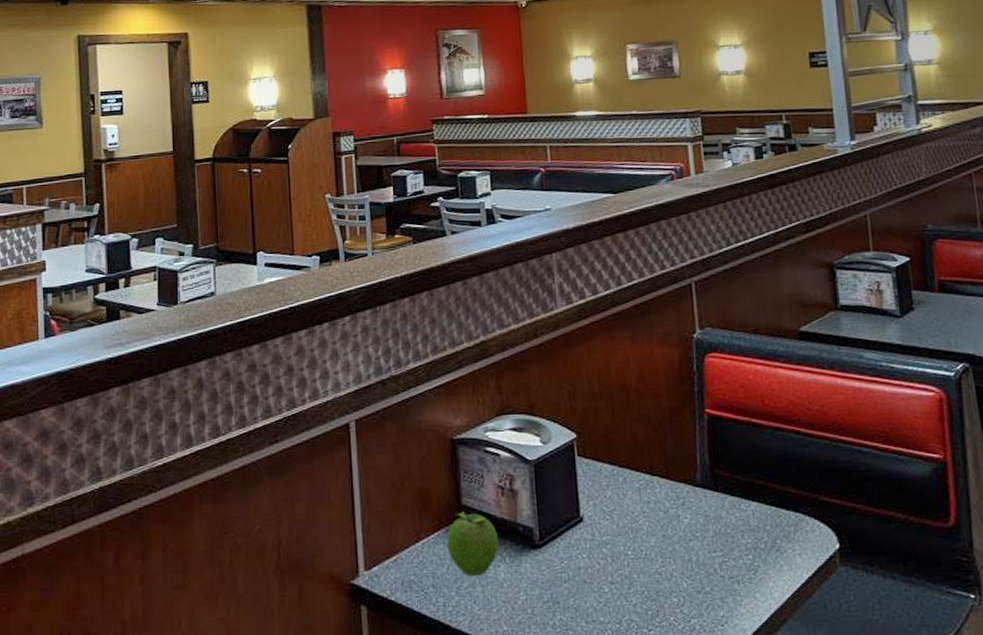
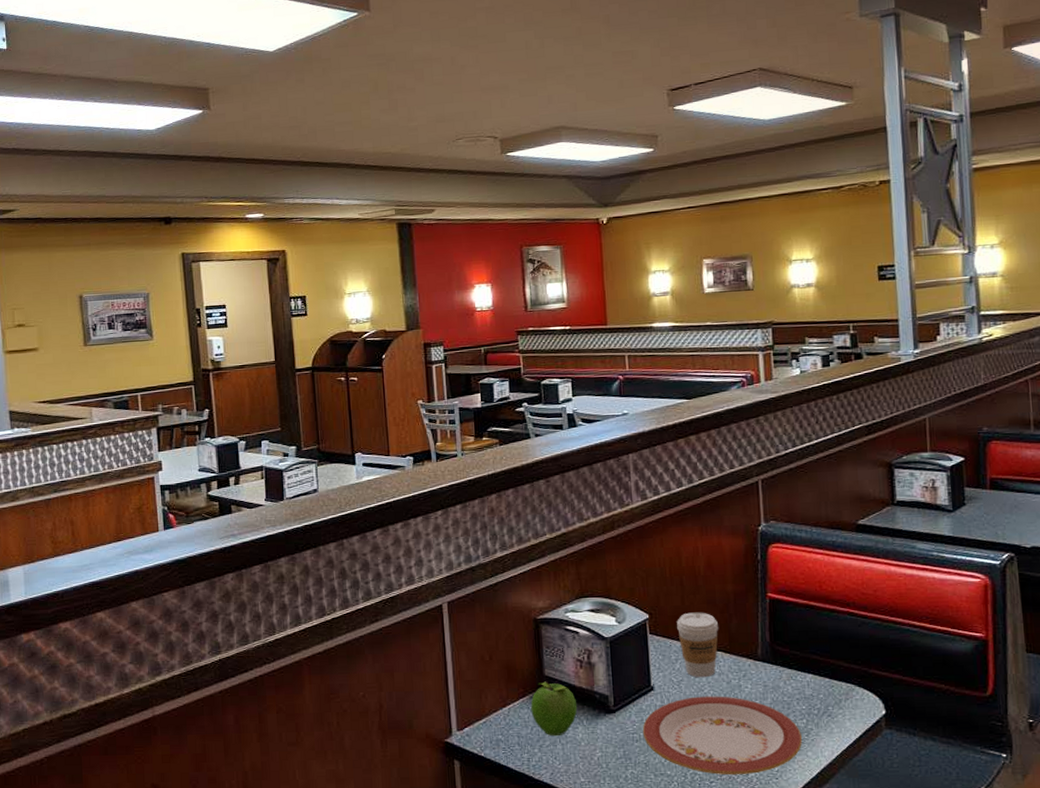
plate: none [571,528,749,622] -> present [642,696,802,775]
coffee cup: none [607,431,654,507] -> present [677,612,719,678]

